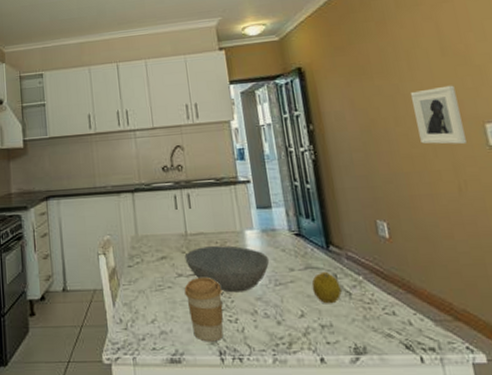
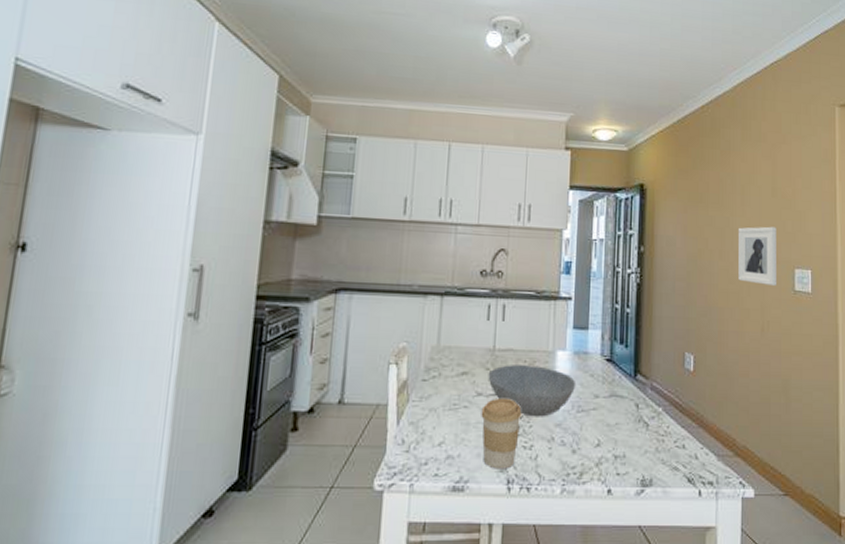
fruit: present [311,271,342,304] -> none [613,400,640,434]

